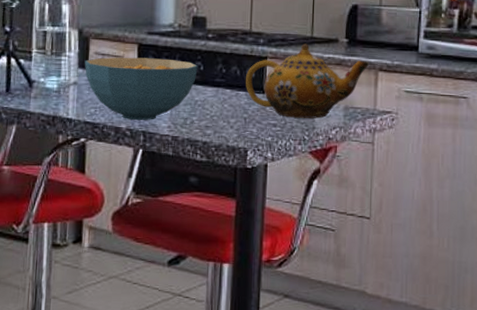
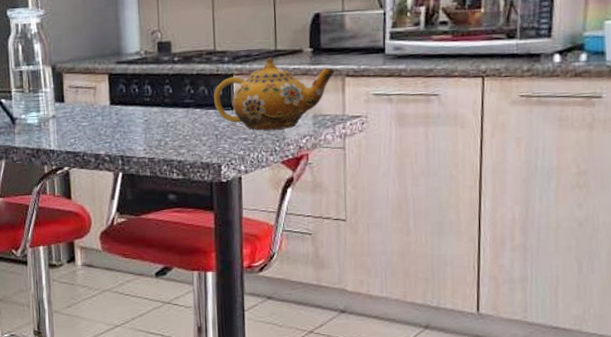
cereal bowl: present [84,57,198,121] -> none [60,85,167,147]

